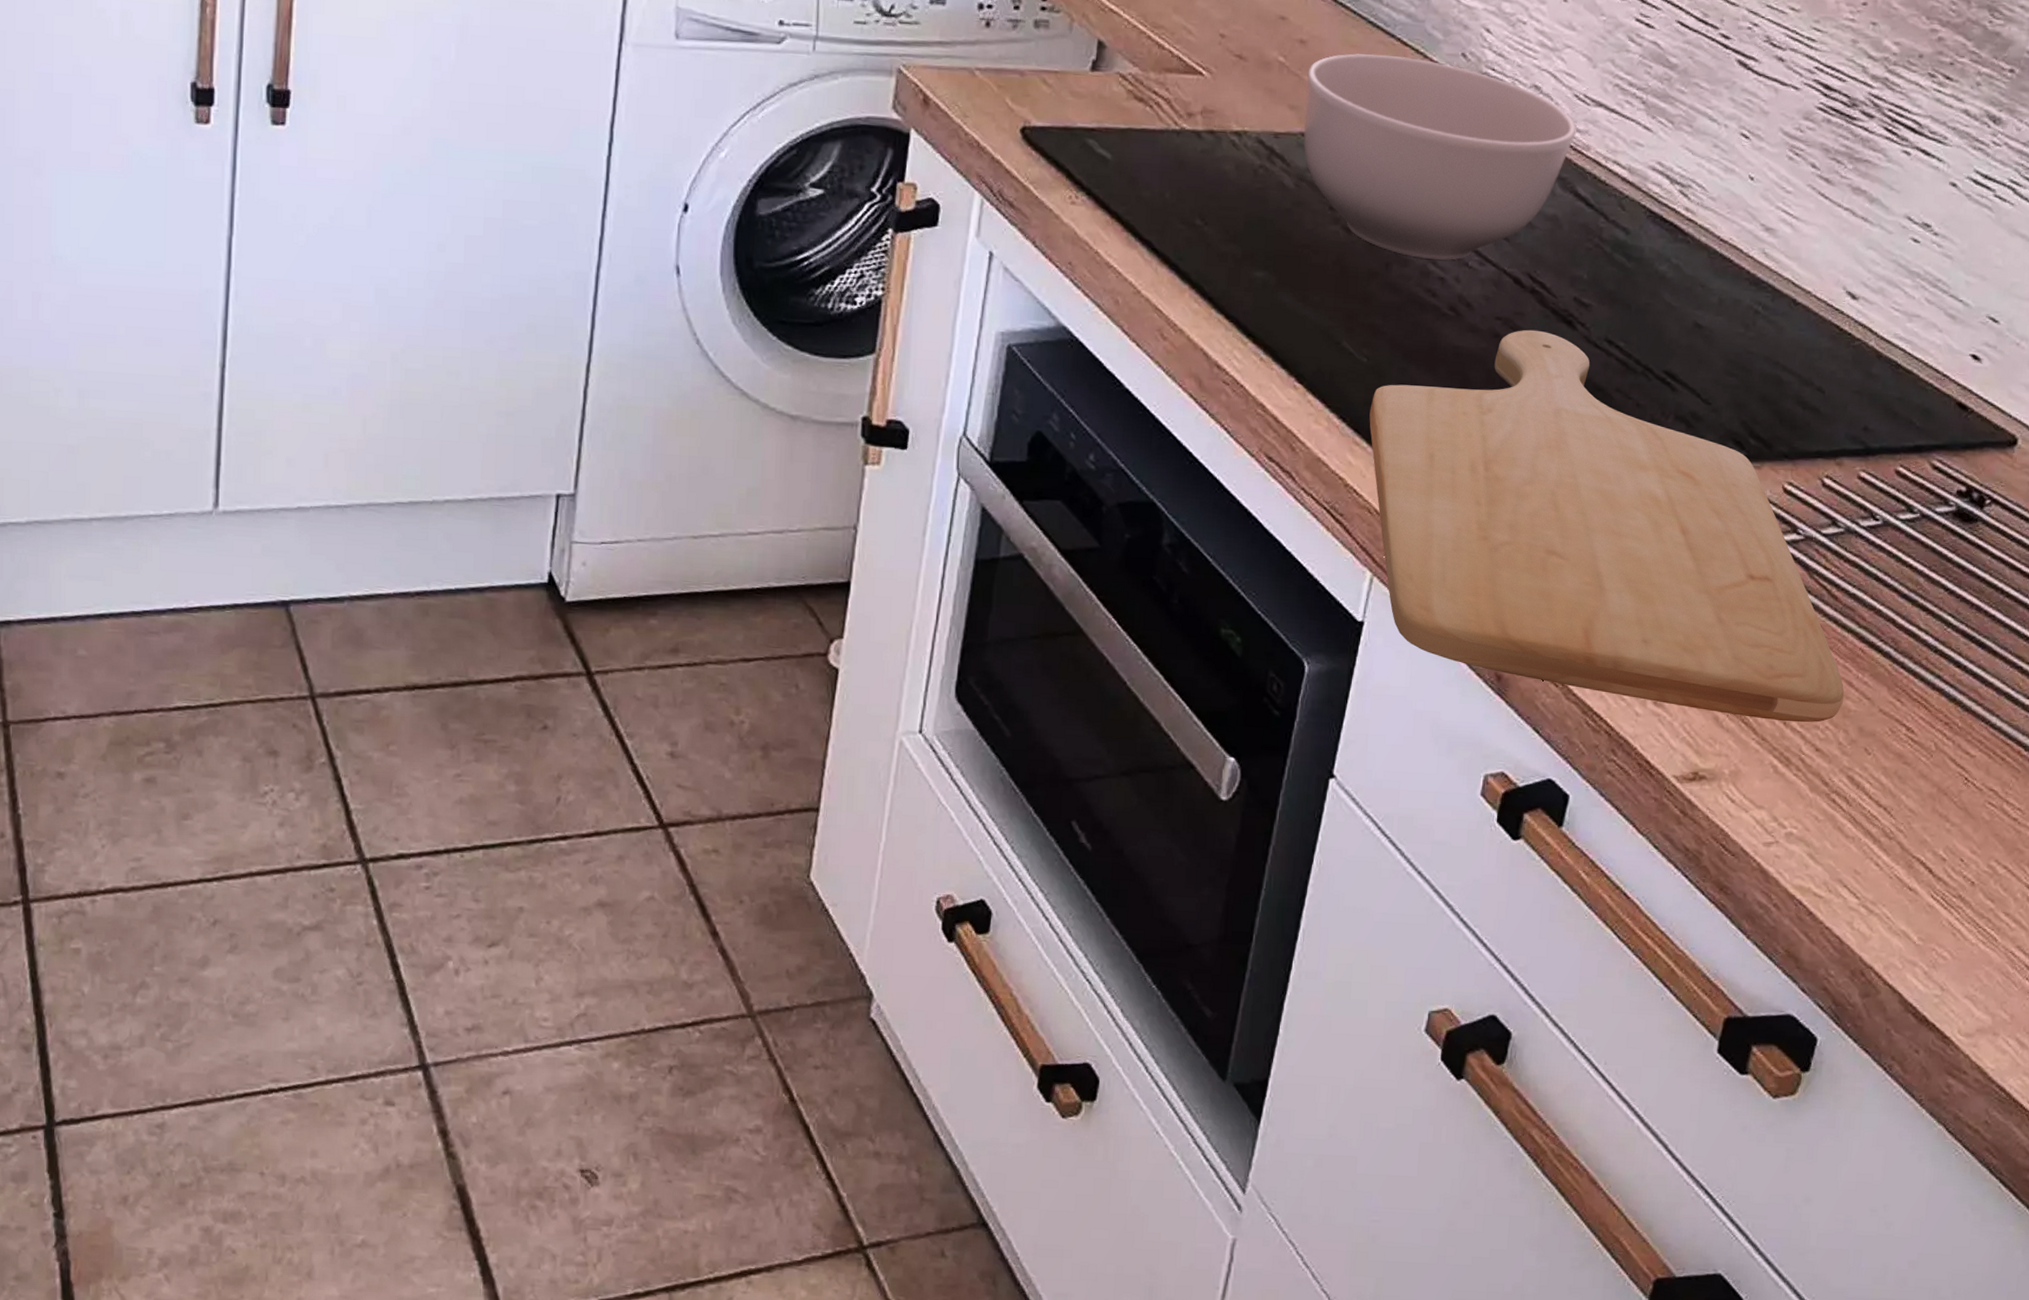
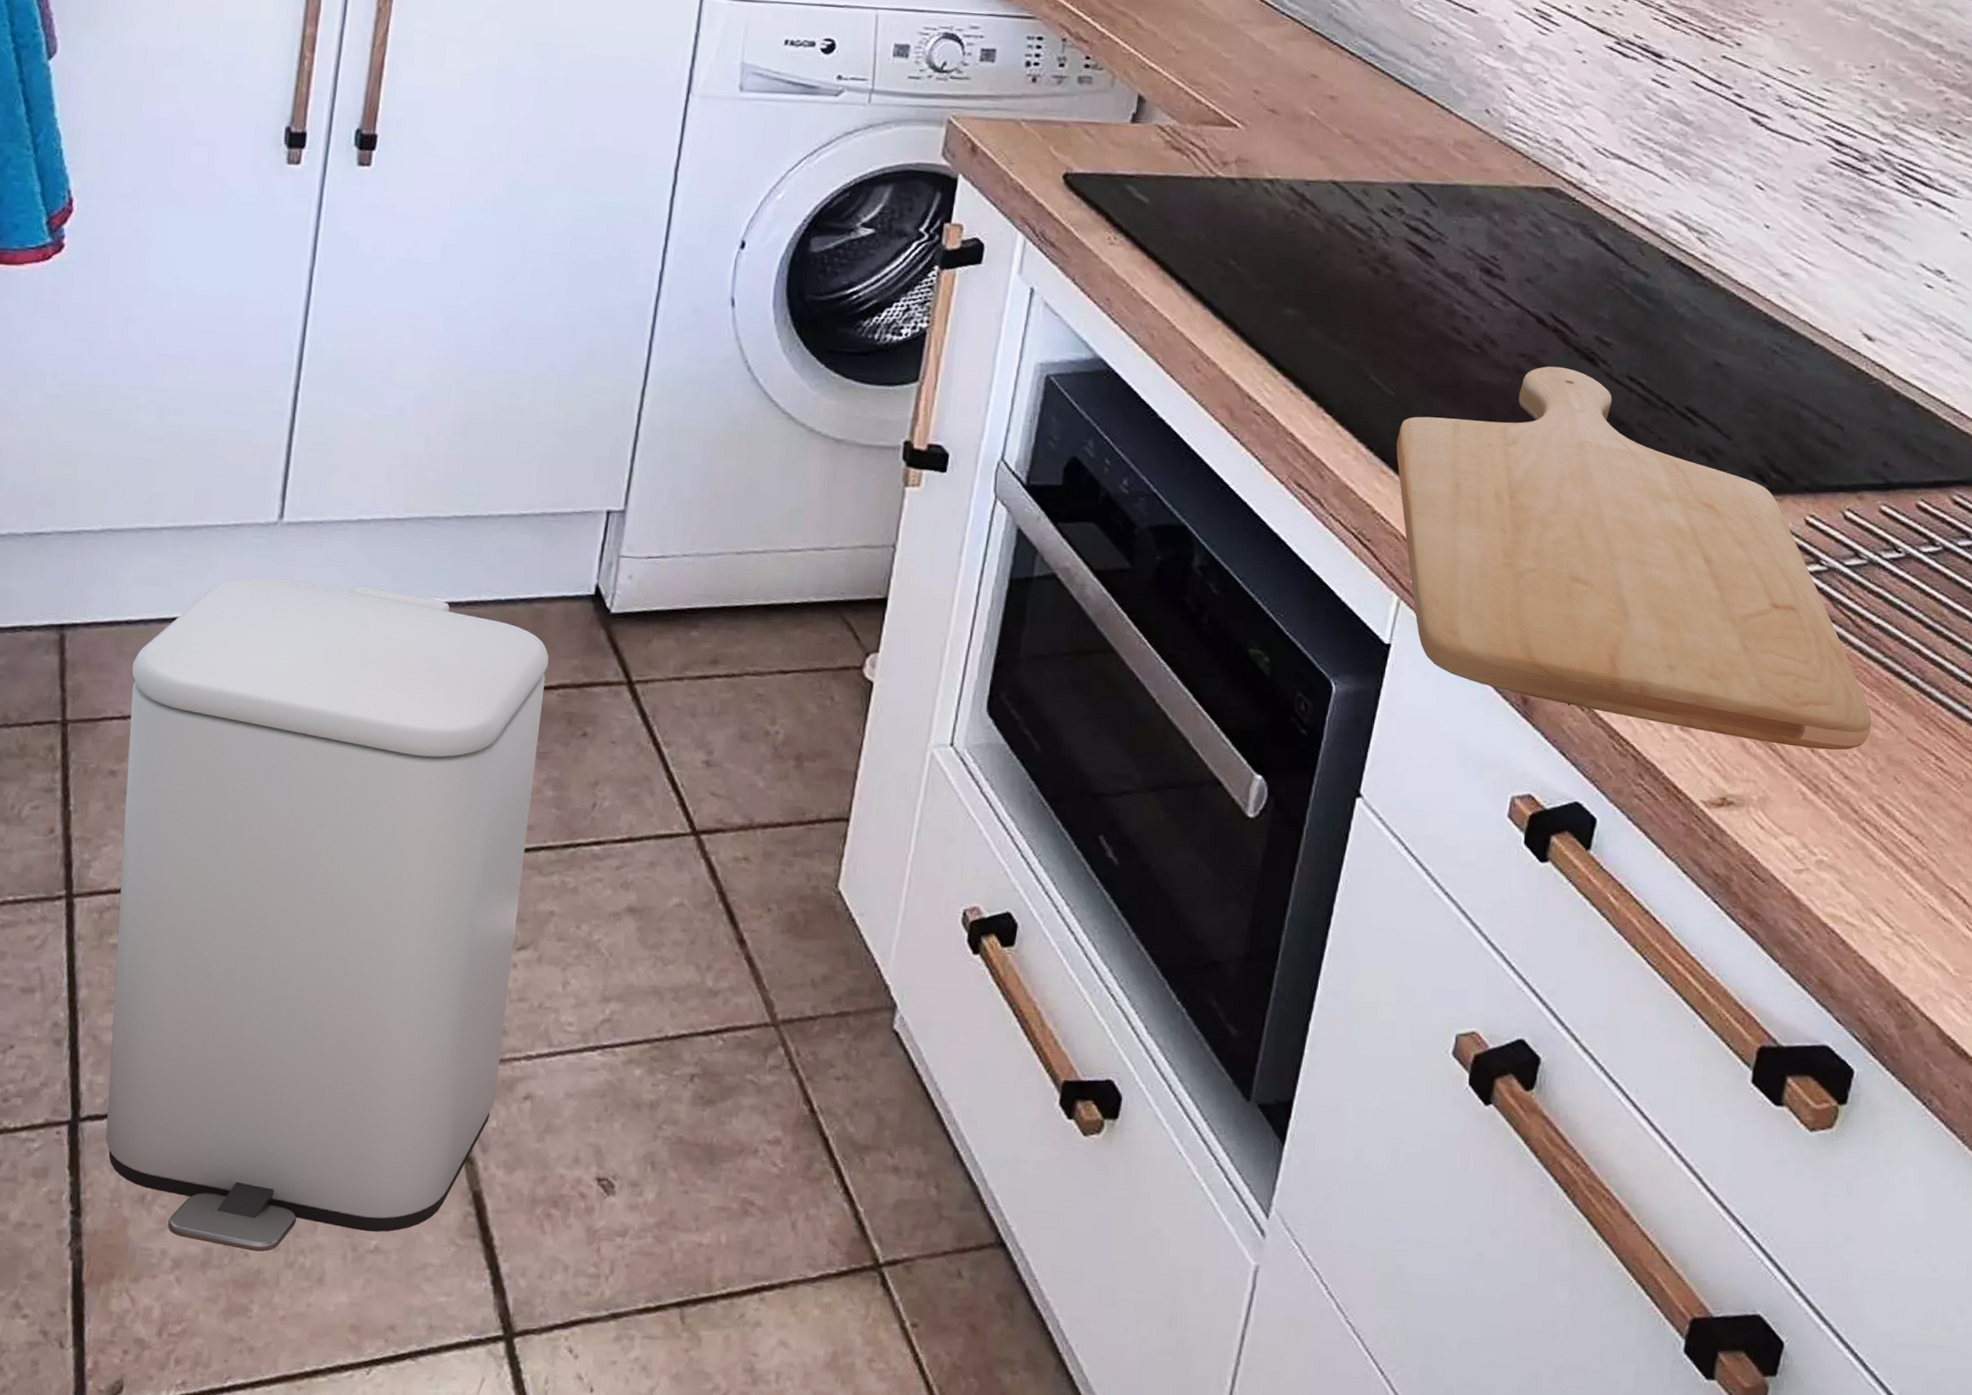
pedal bin: none [72,570,504,1249] -> present [105,578,549,1252]
bowl: present [1303,53,1578,260] -> none [1333,109,1597,300]

